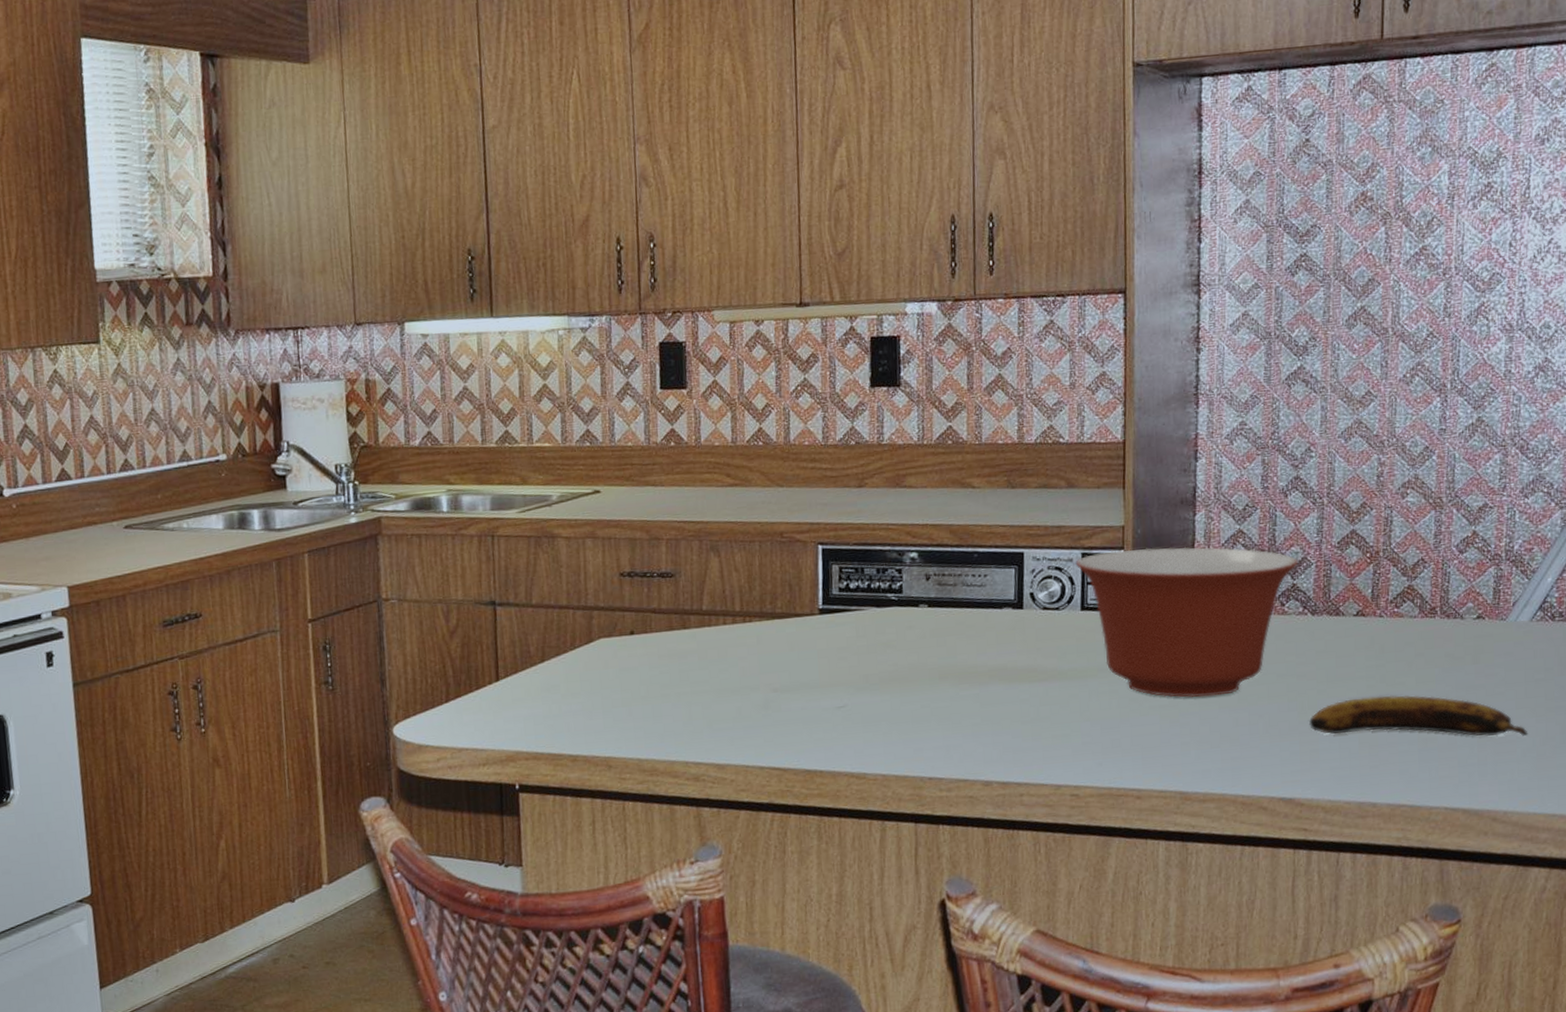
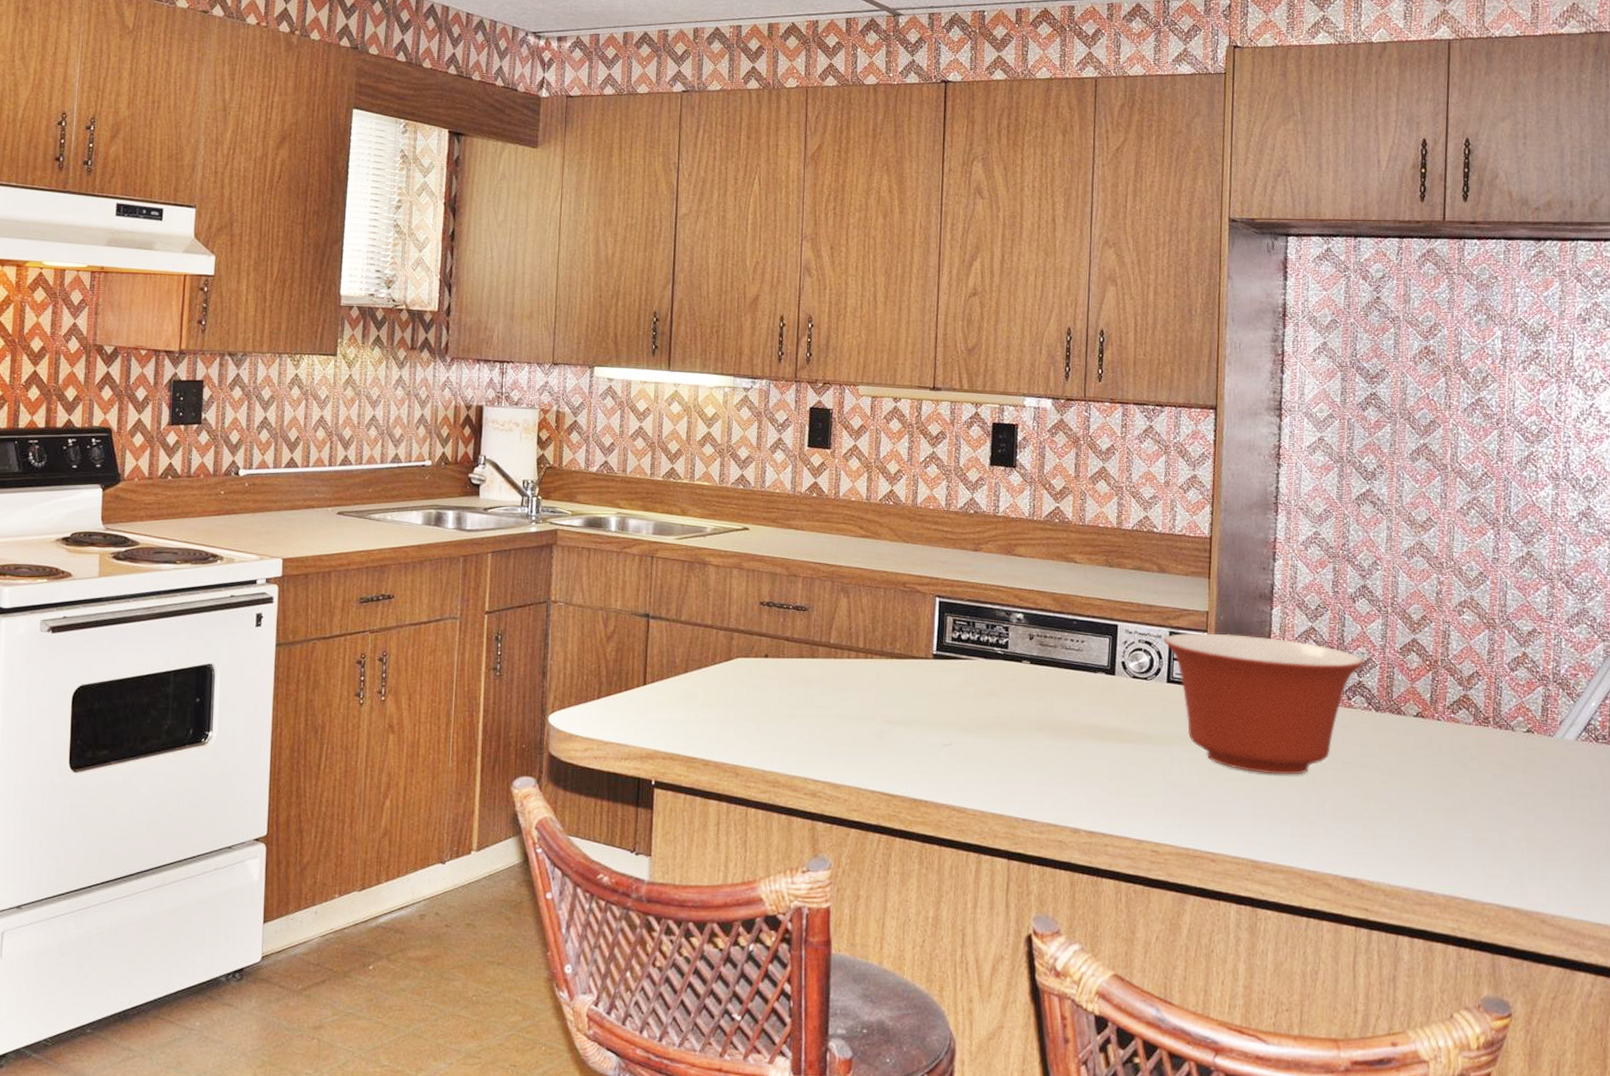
banana: present [1309,695,1528,736] -> none [1372,792,1575,846]

